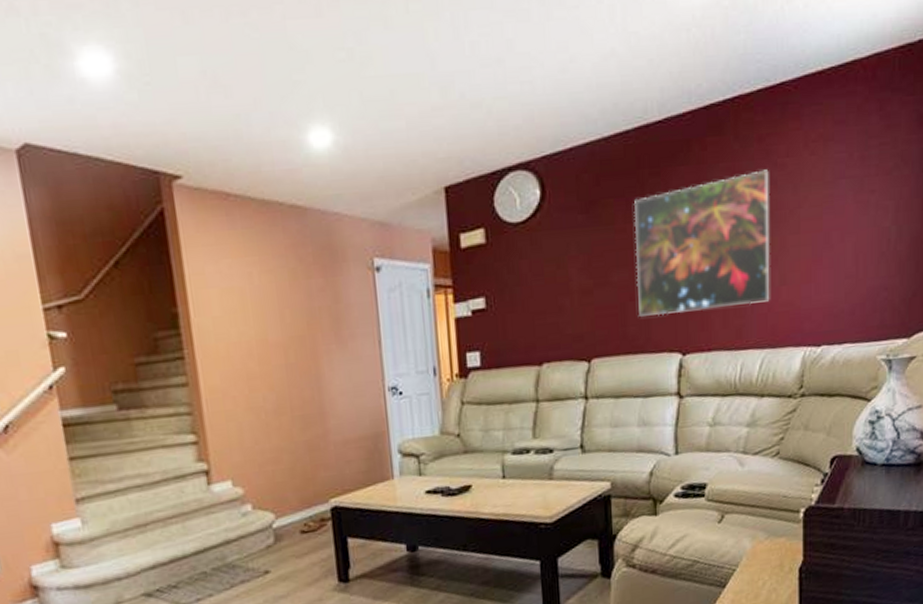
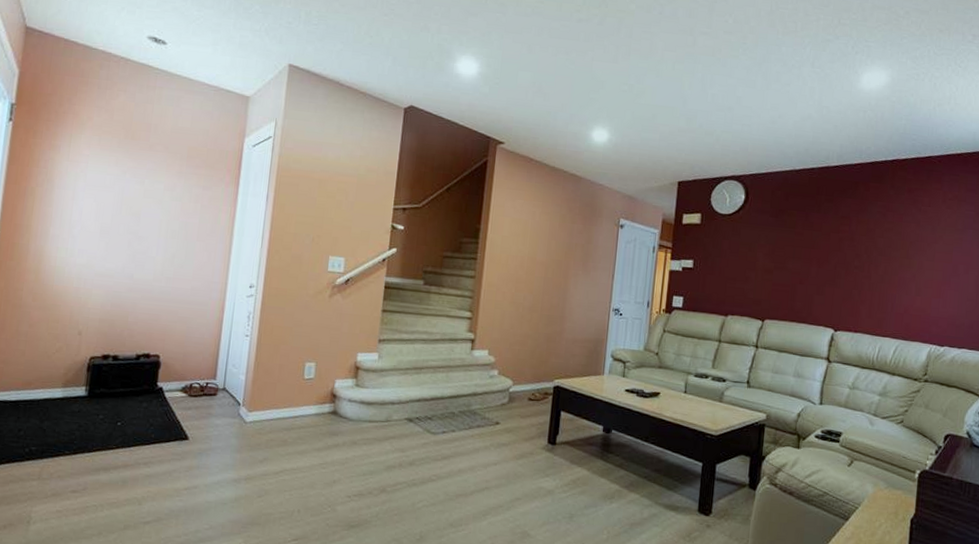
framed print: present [633,169,770,317] -> none [805,212,914,305]

